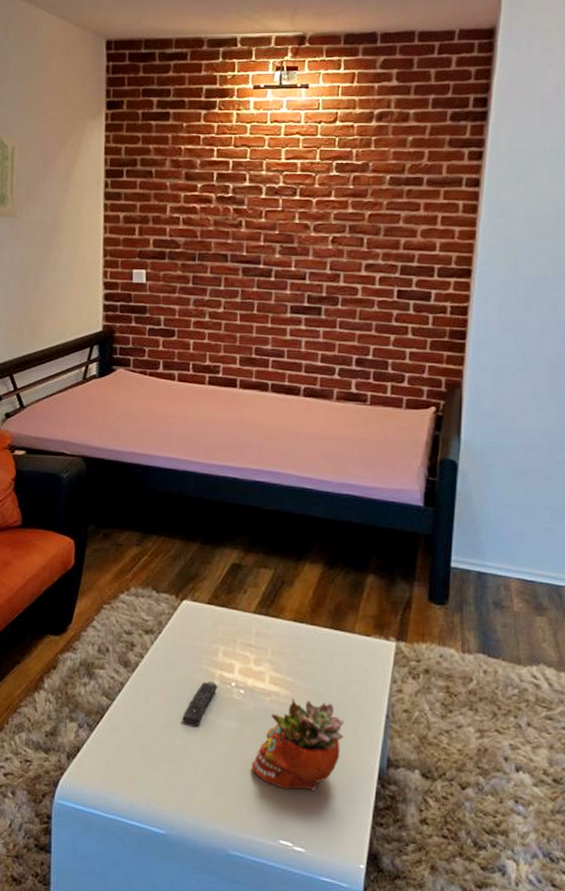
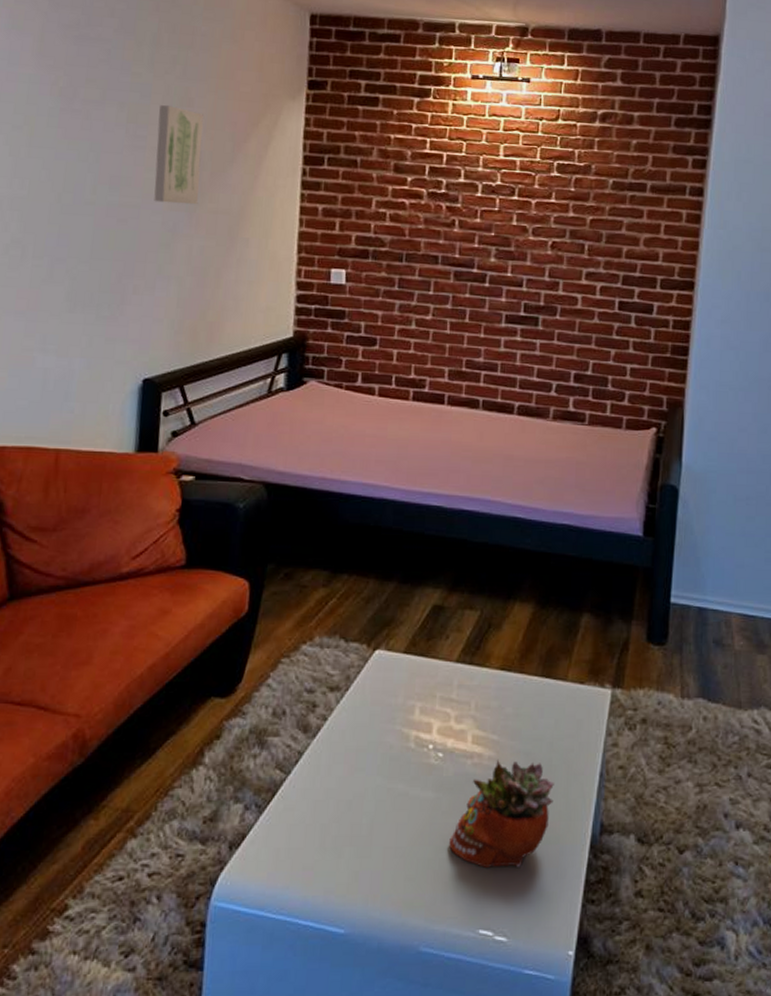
remote control: present [182,681,218,725] -> none [370,744,413,798]

